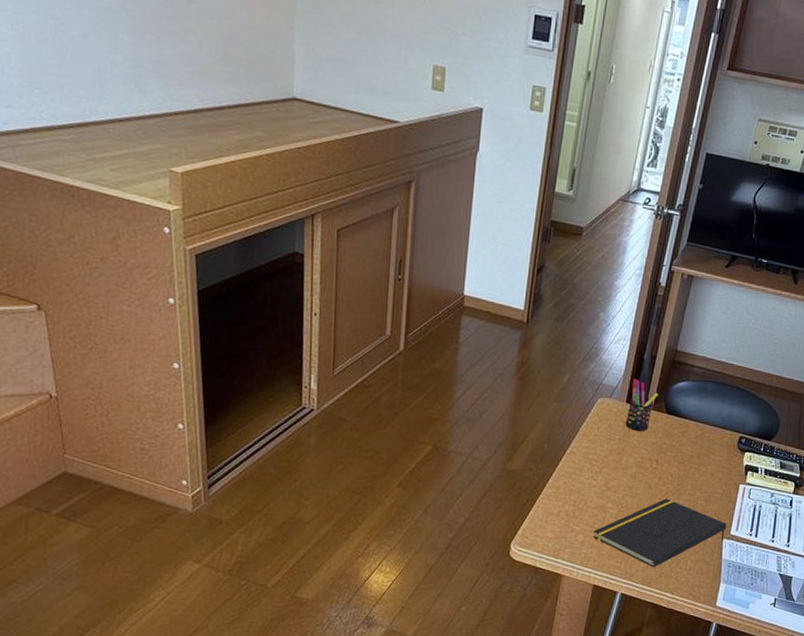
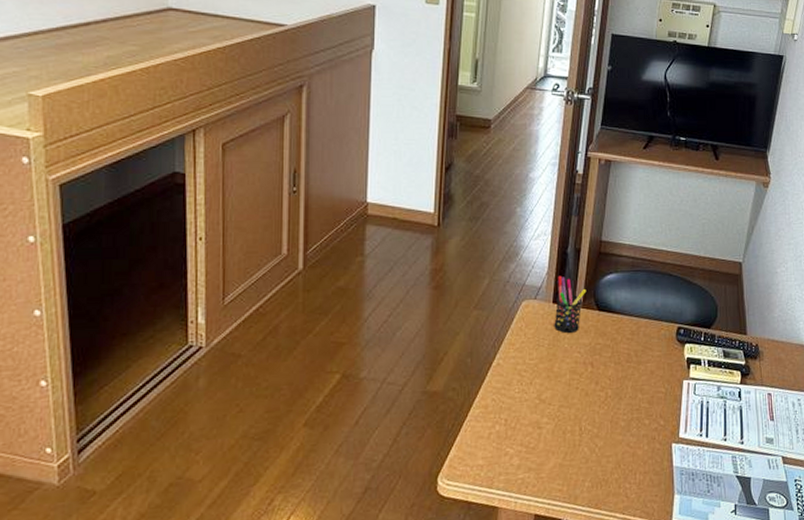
notepad: present [593,498,727,568] -> none [530,405,674,487]

